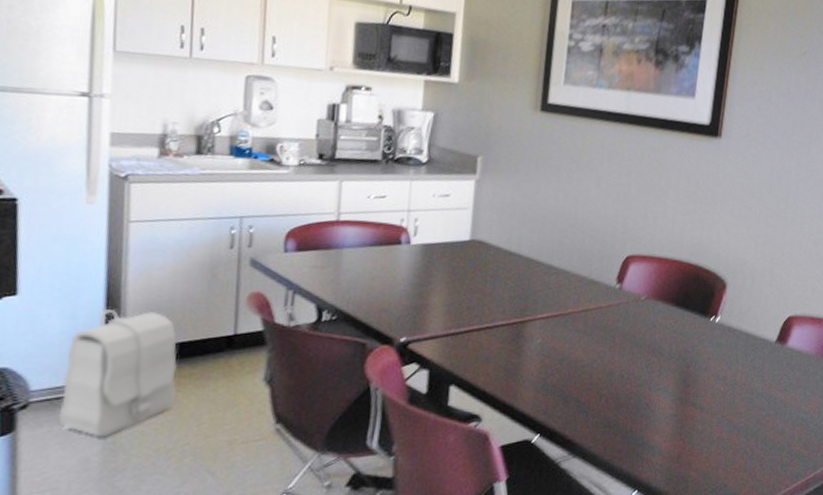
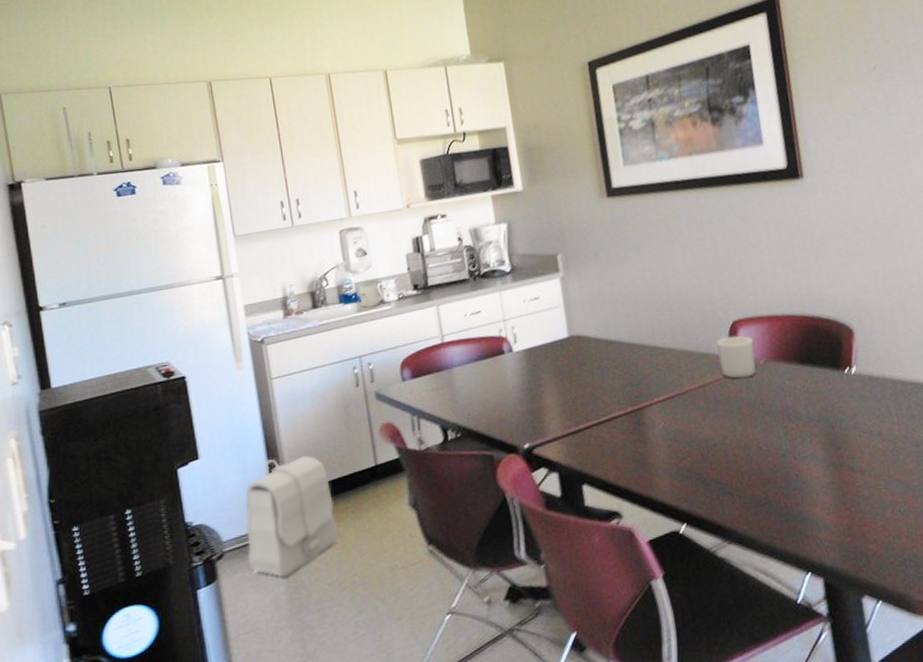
mug: none [254,139,284,168] -> present [358,282,384,308]
mug: none [605,269,641,310] -> present [716,335,757,379]

